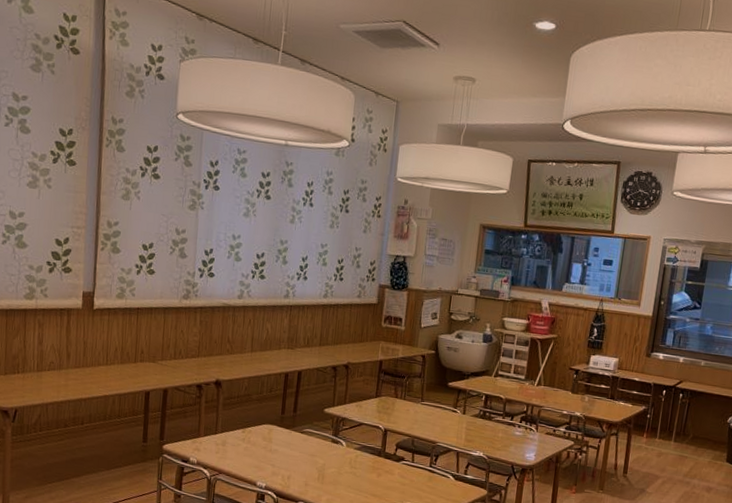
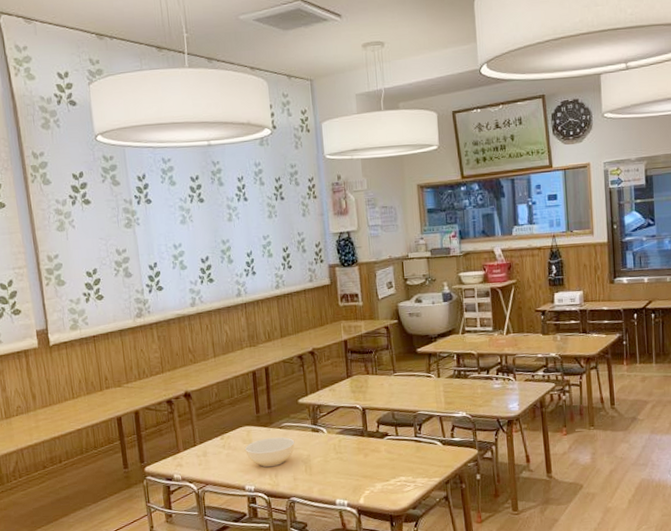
bowl: none [264,439,313,469] -> present [245,437,295,468]

